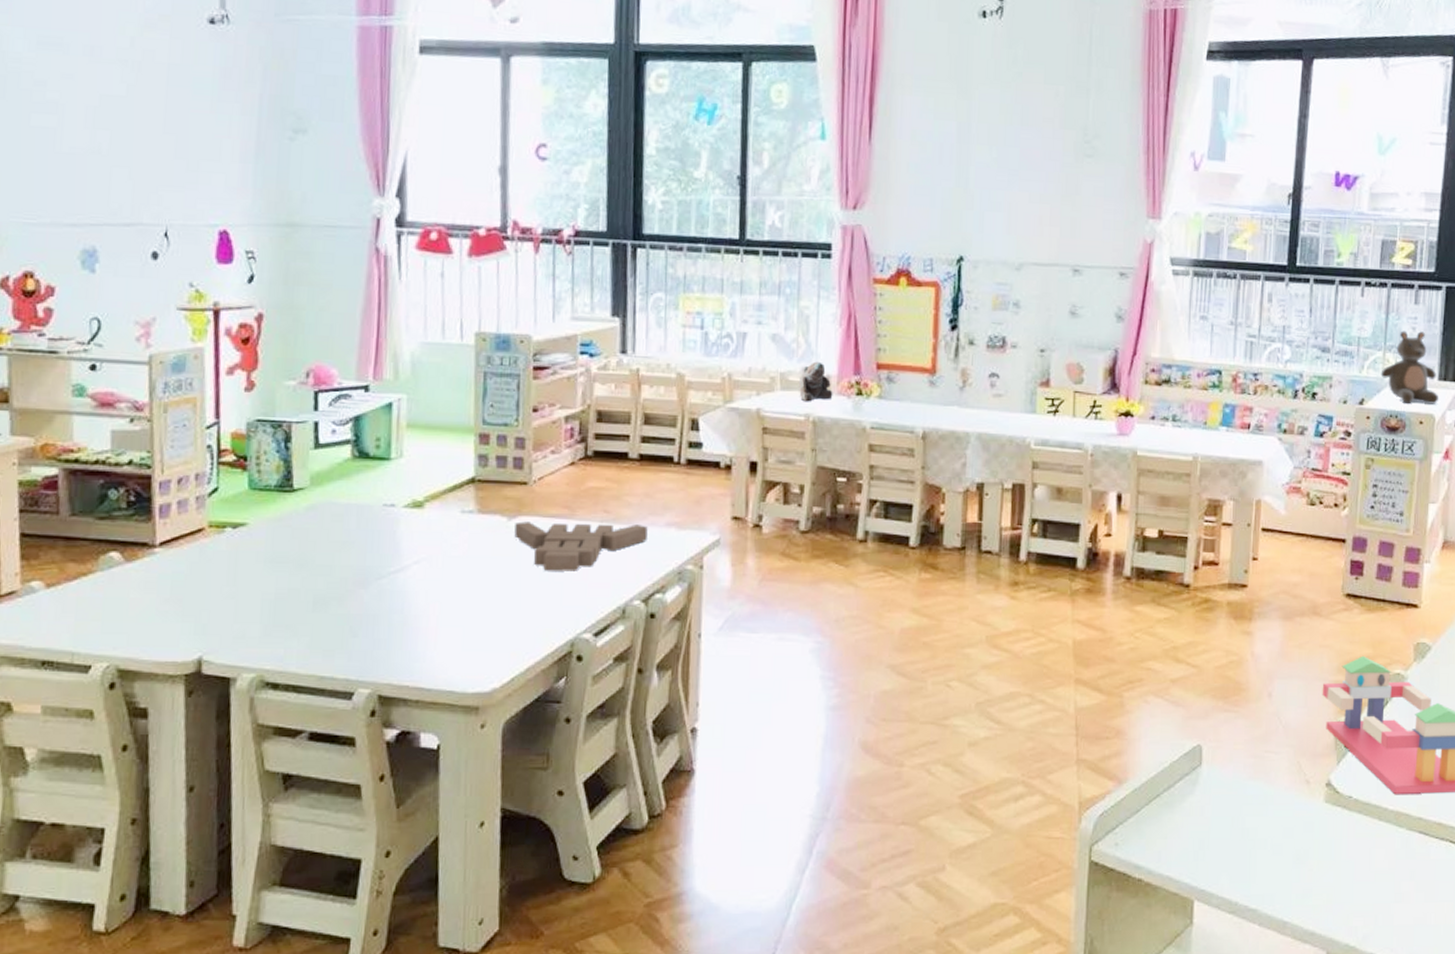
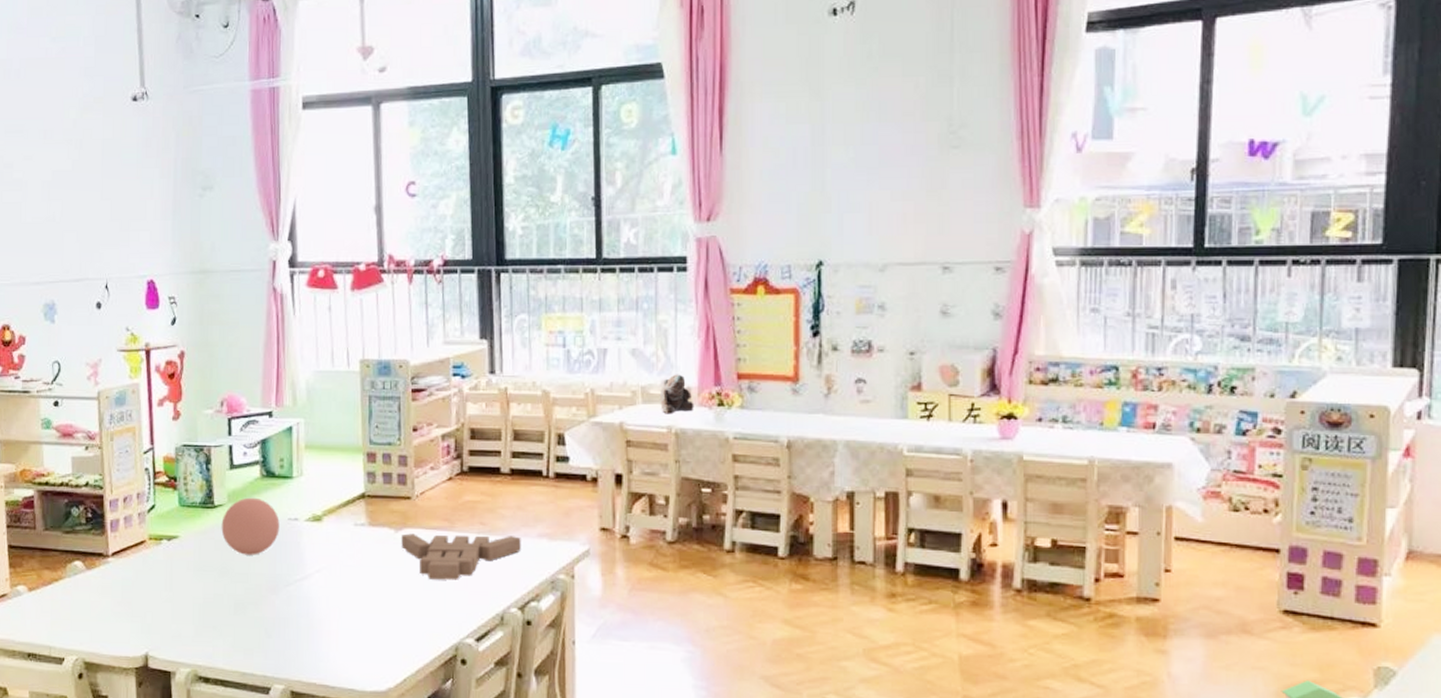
ball: none [300,480,373,545] -> present [221,497,280,555]
stuffed bear: present [1380,330,1439,405] -> none [1316,312,1395,395]

